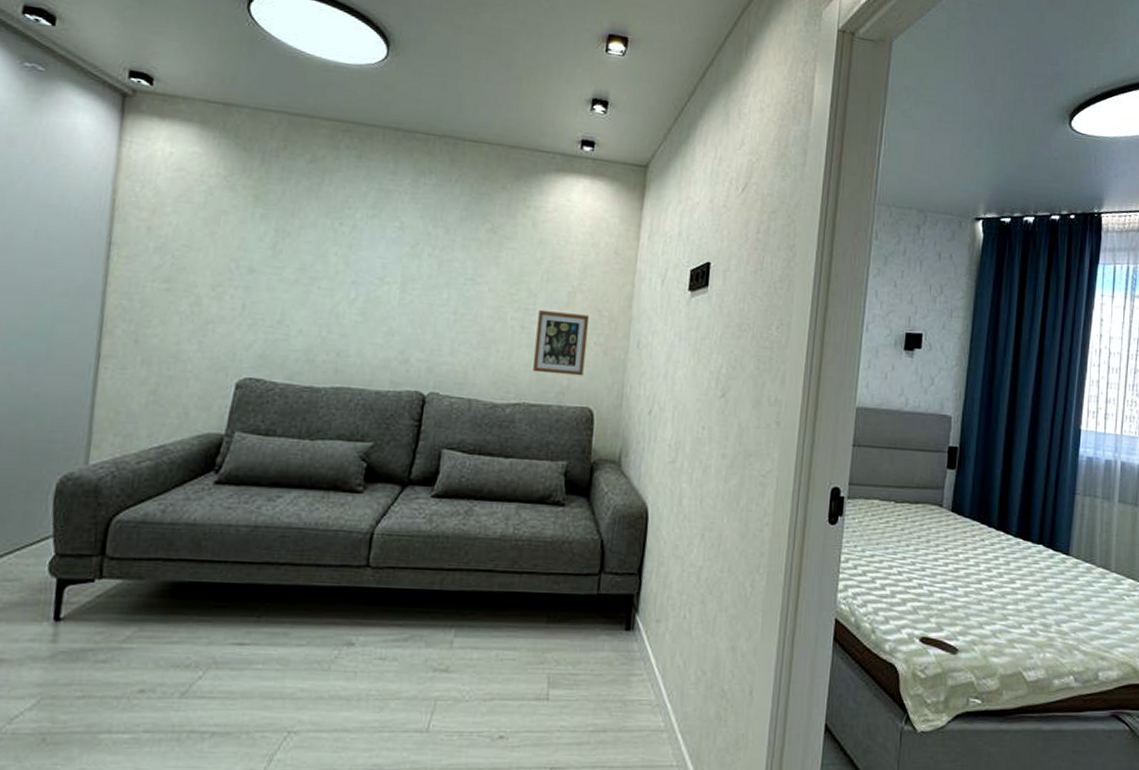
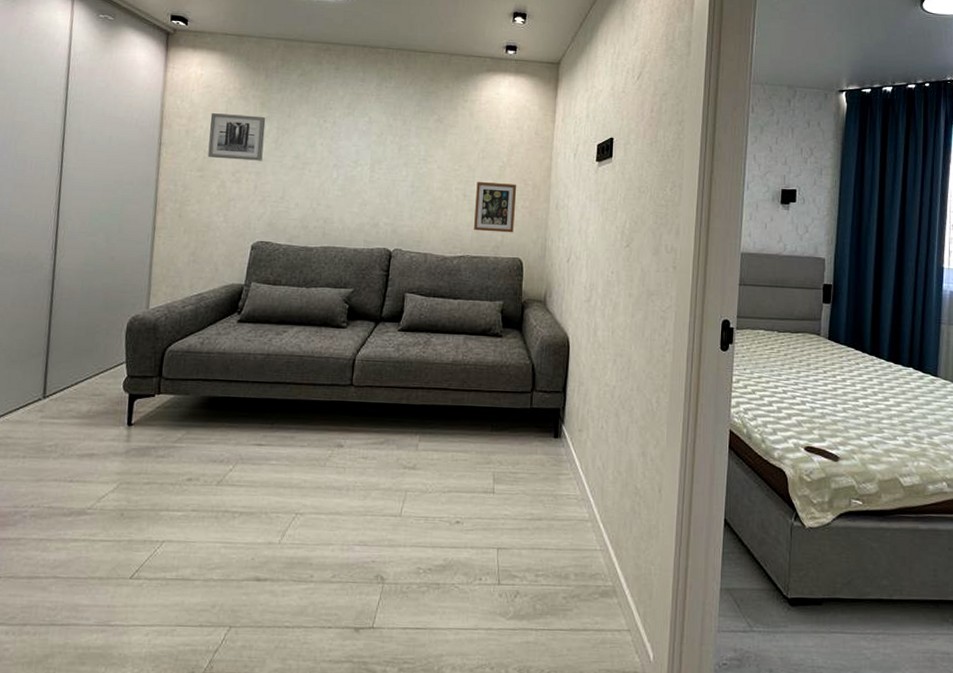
wall art: none [177,205,261,273] -> present [207,113,266,161]

